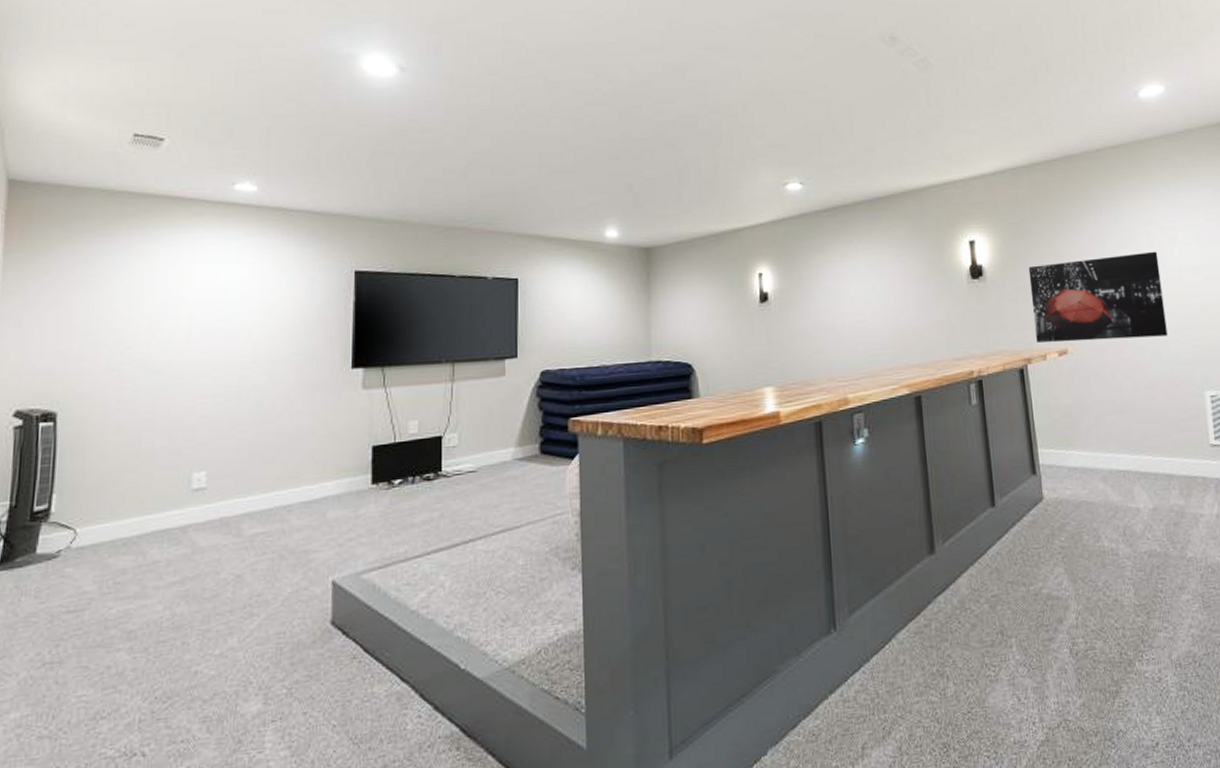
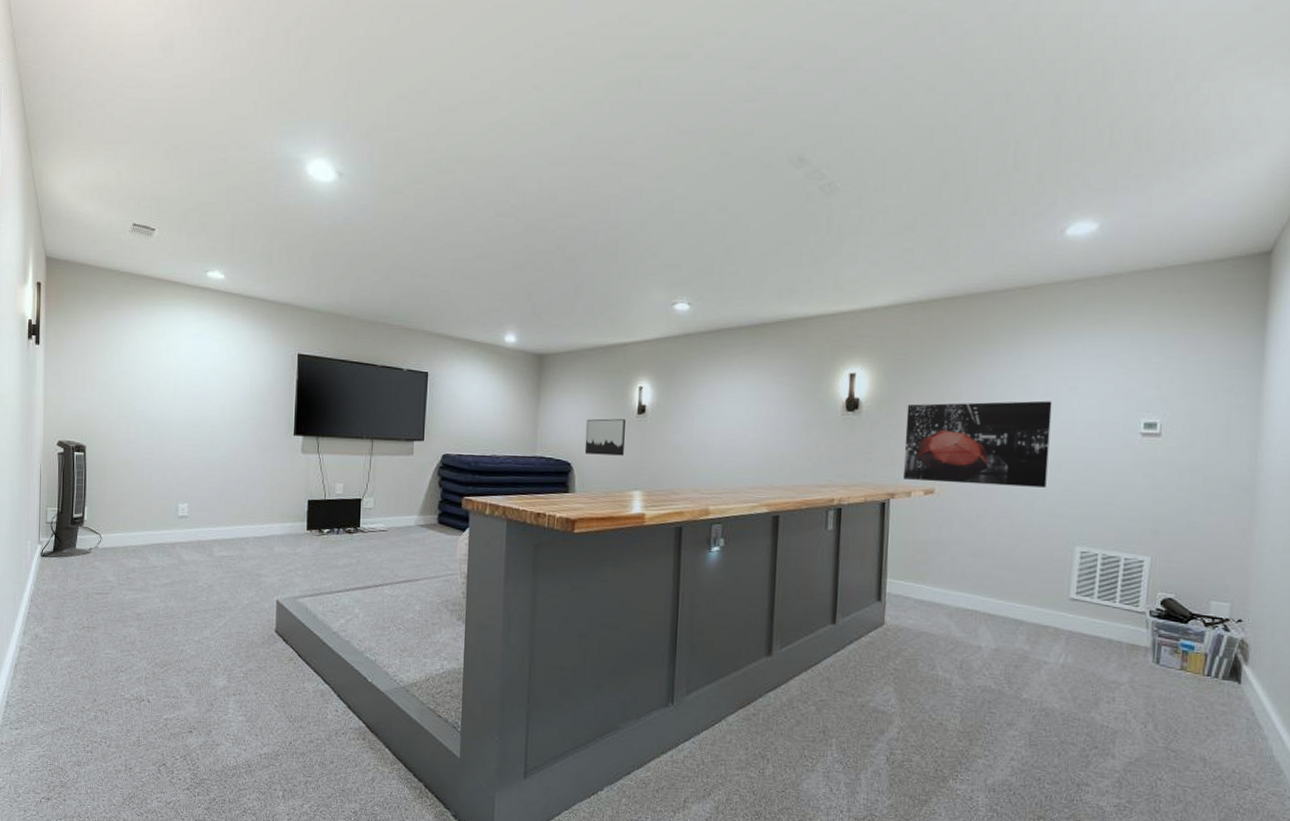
wall art: none [704,310,749,353] -> present [584,418,625,456]

